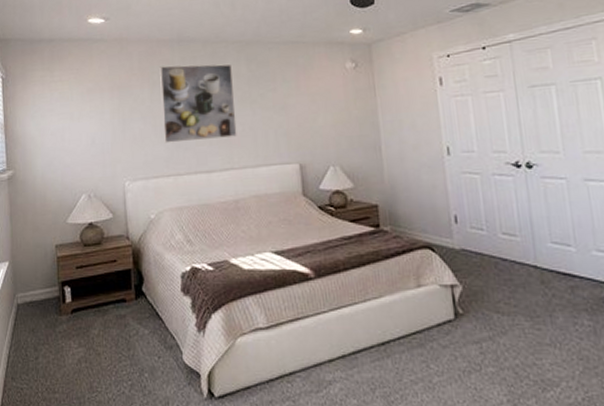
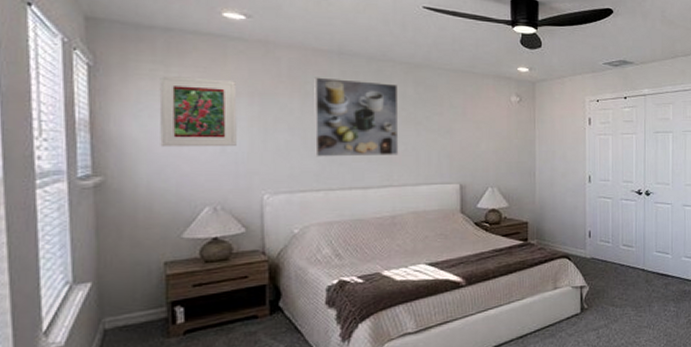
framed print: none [47,78,103,143] -> present [159,75,237,148]

